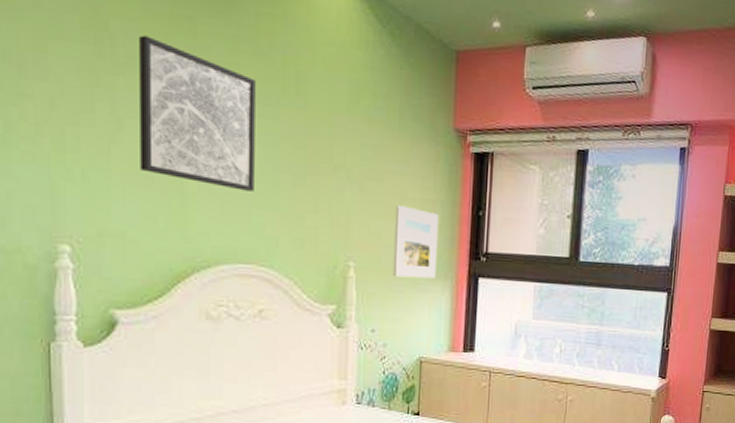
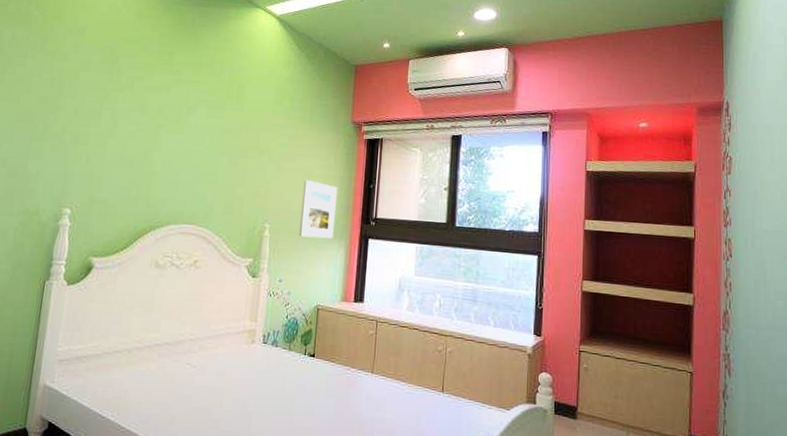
wall art: present [139,35,256,192] -> none [124,66,209,170]

